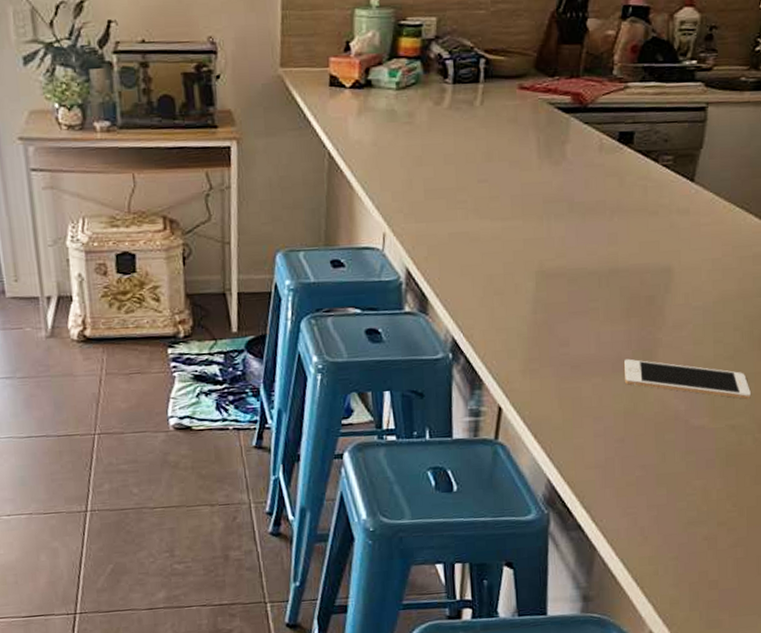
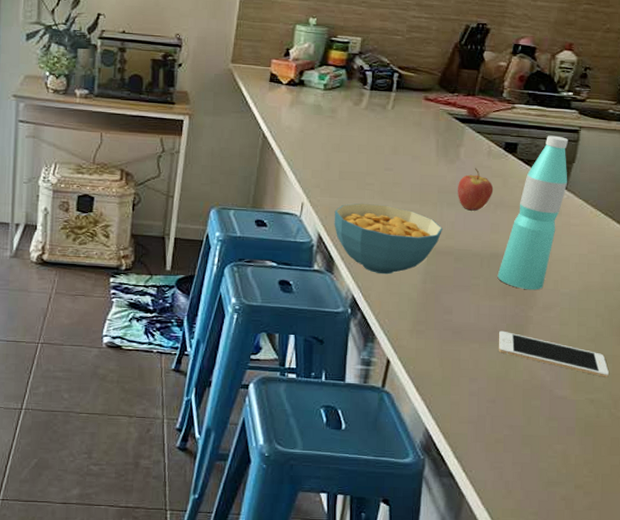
cereal bowl: none [422,225,551,309] -> present [334,203,442,275]
fruit: none [566,167,609,221] -> present [458,168,494,211]
water bottle: none [618,117,696,308] -> present [497,135,569,290]

